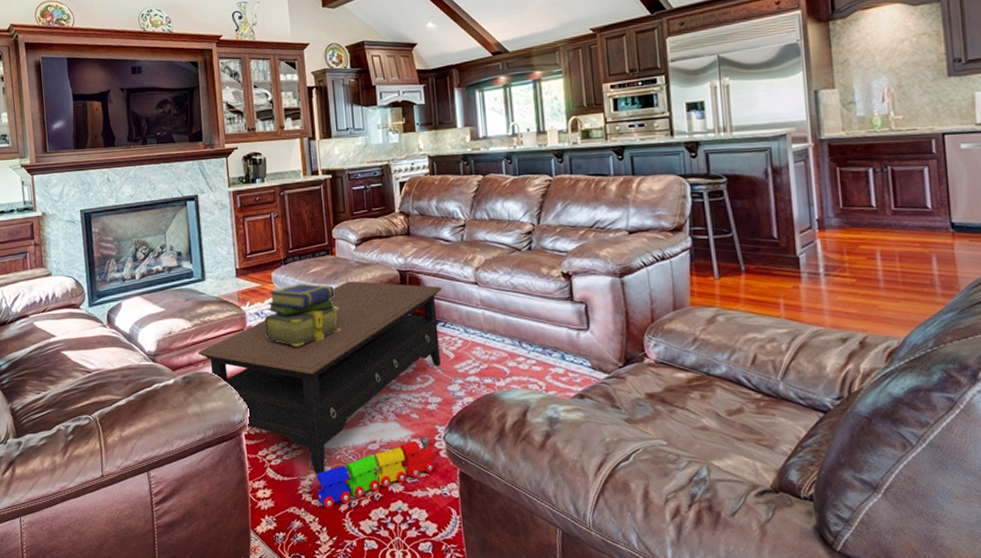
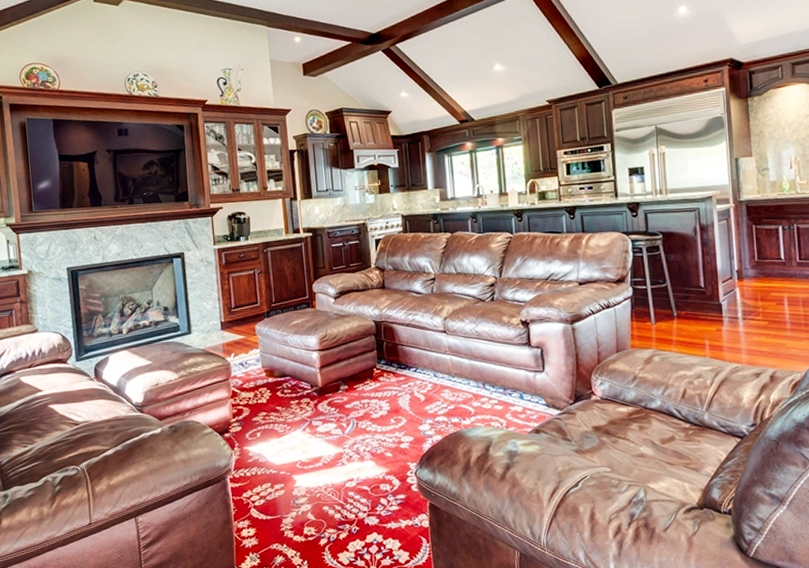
coffee table: present [198,281,442,474] -> none [184,331,414,512]
stack of books: present [263,283,340,347] -> none [247,334,320,395]
toy train: present [316,436,435,509] -> none [298,473,407,544]

